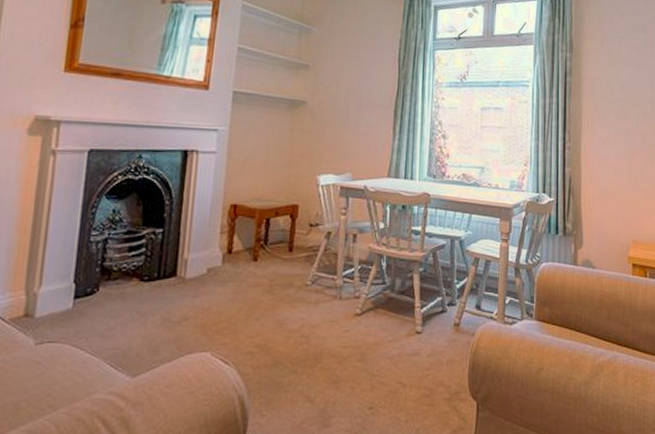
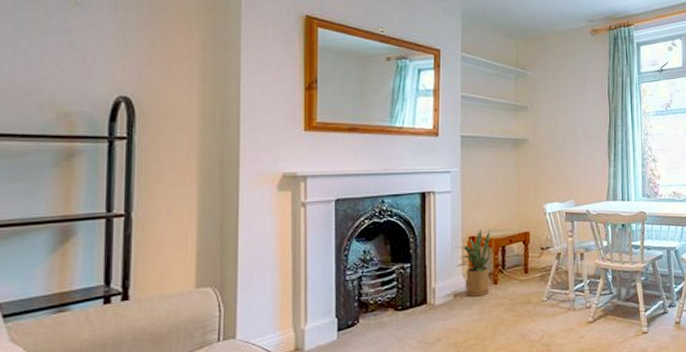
house plant: none [213,197,255,273] -> present [454,229,491,297]

